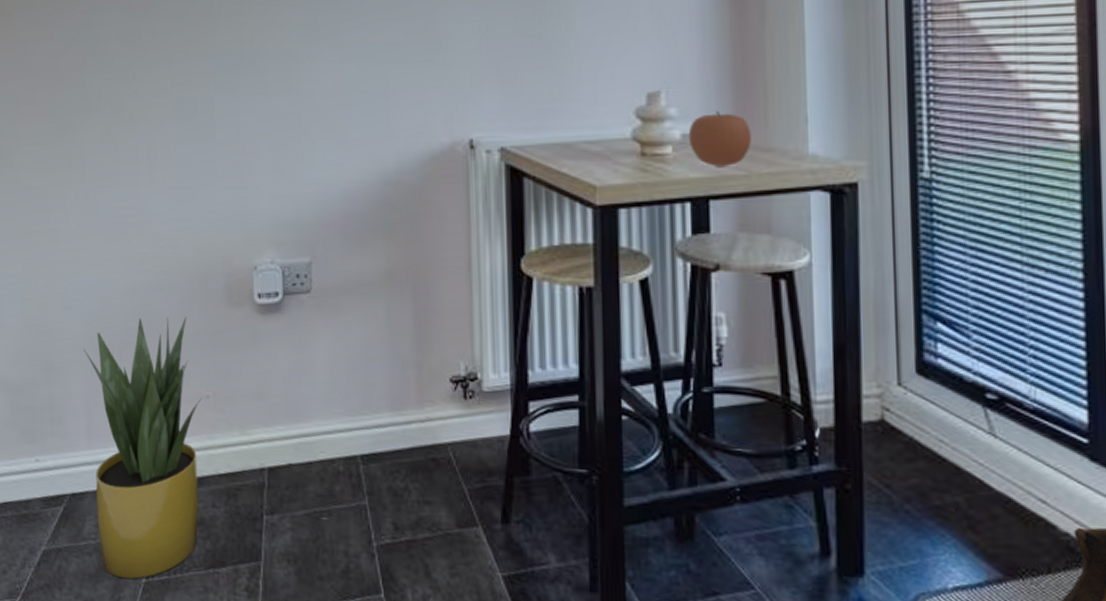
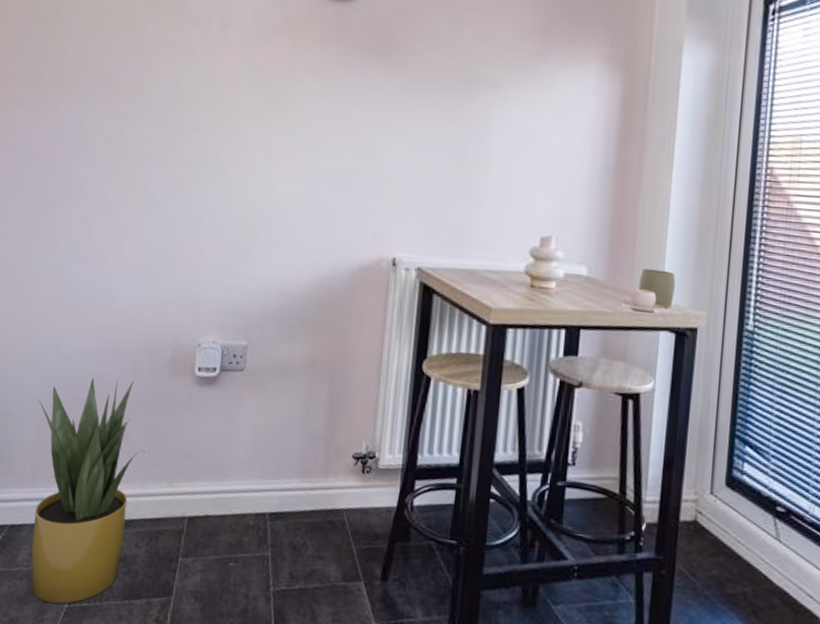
fruit: present [688,110,751,168] -> none [569,257,619,304]
teacup: none [755,142,815,170] -> present [620,289,666,313]
mug: none [776,116,824,162] -> present [639,268,676,308]

